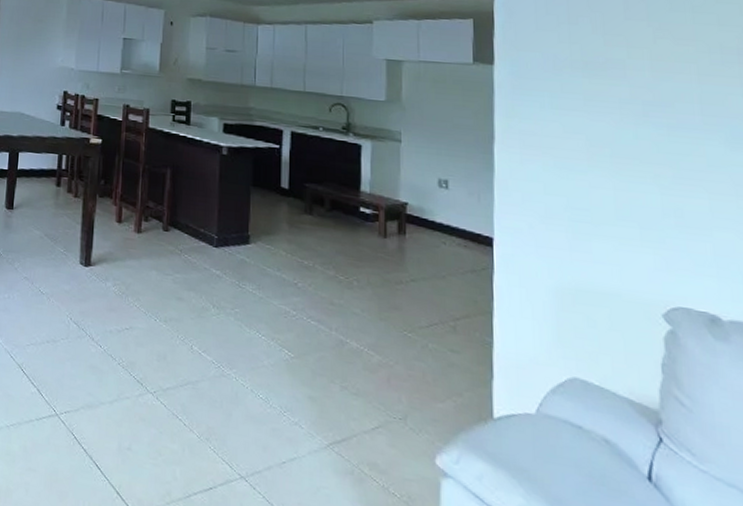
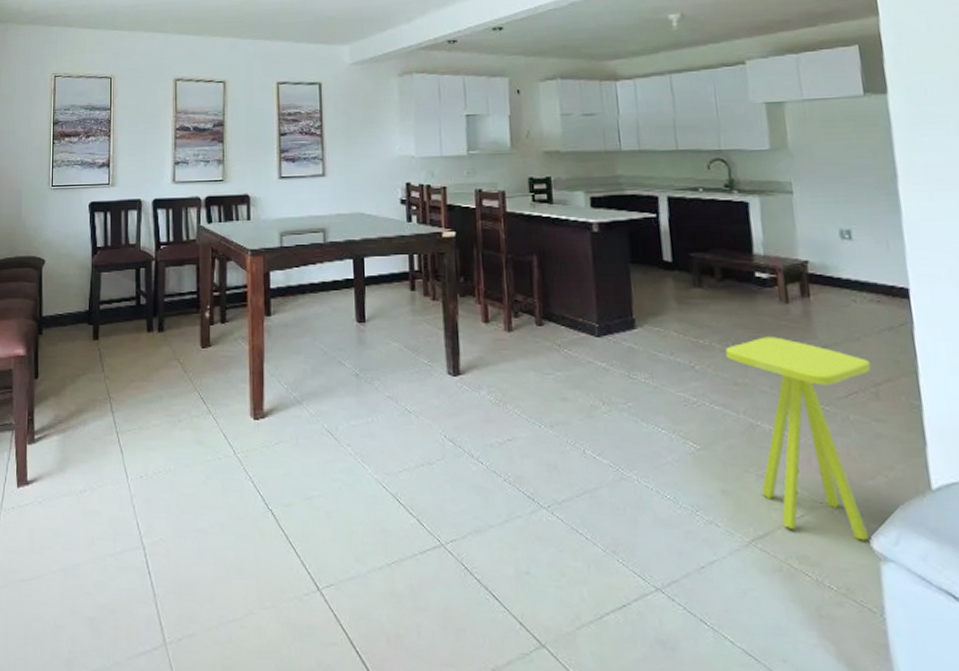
side table: none [326,264,452,457] -> present [725,336,872,541]

